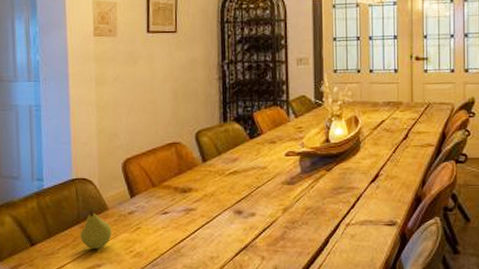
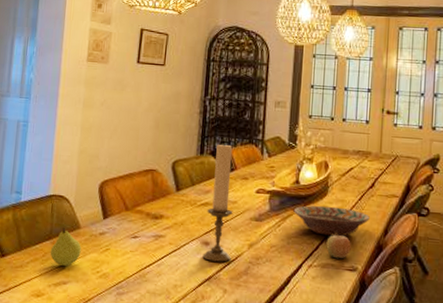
candle holder: none [236,109,266,230] -> present [202,144,233,262]
decorative bowl: none [326,162,406,192] -> present [293,205,370,237]
fruit: none [362,188,388,215] -> present [326,232,351,259]

